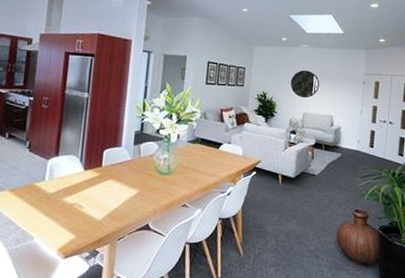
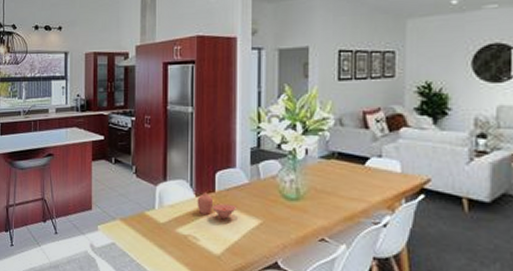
decorative bowl: none [84,166,119,189] -> present [197,192,236,219]

